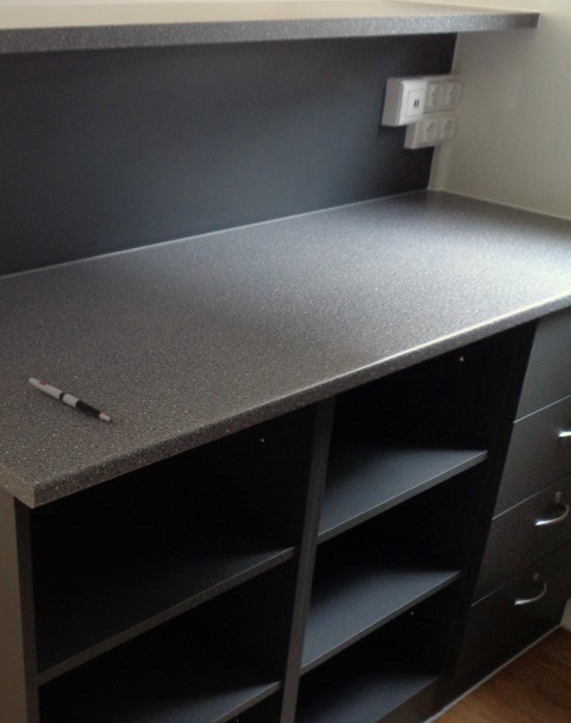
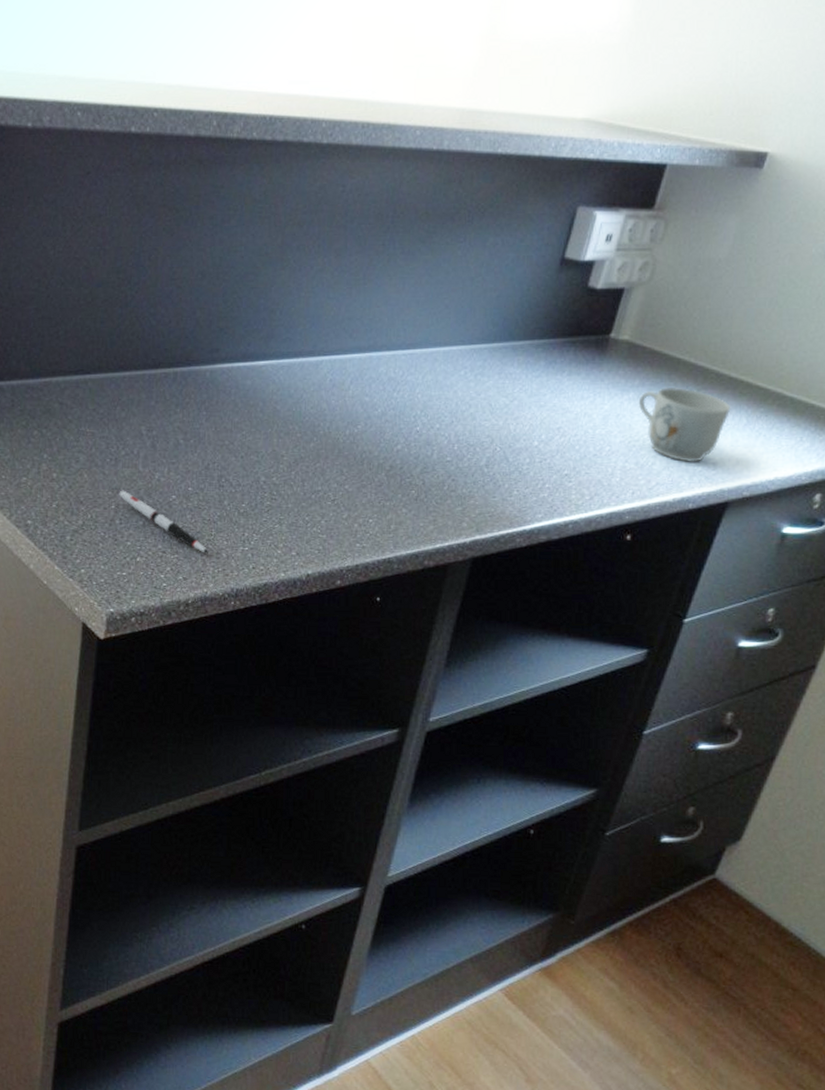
mug: none [456,226,533,289] -> present [638,386,731,462]

